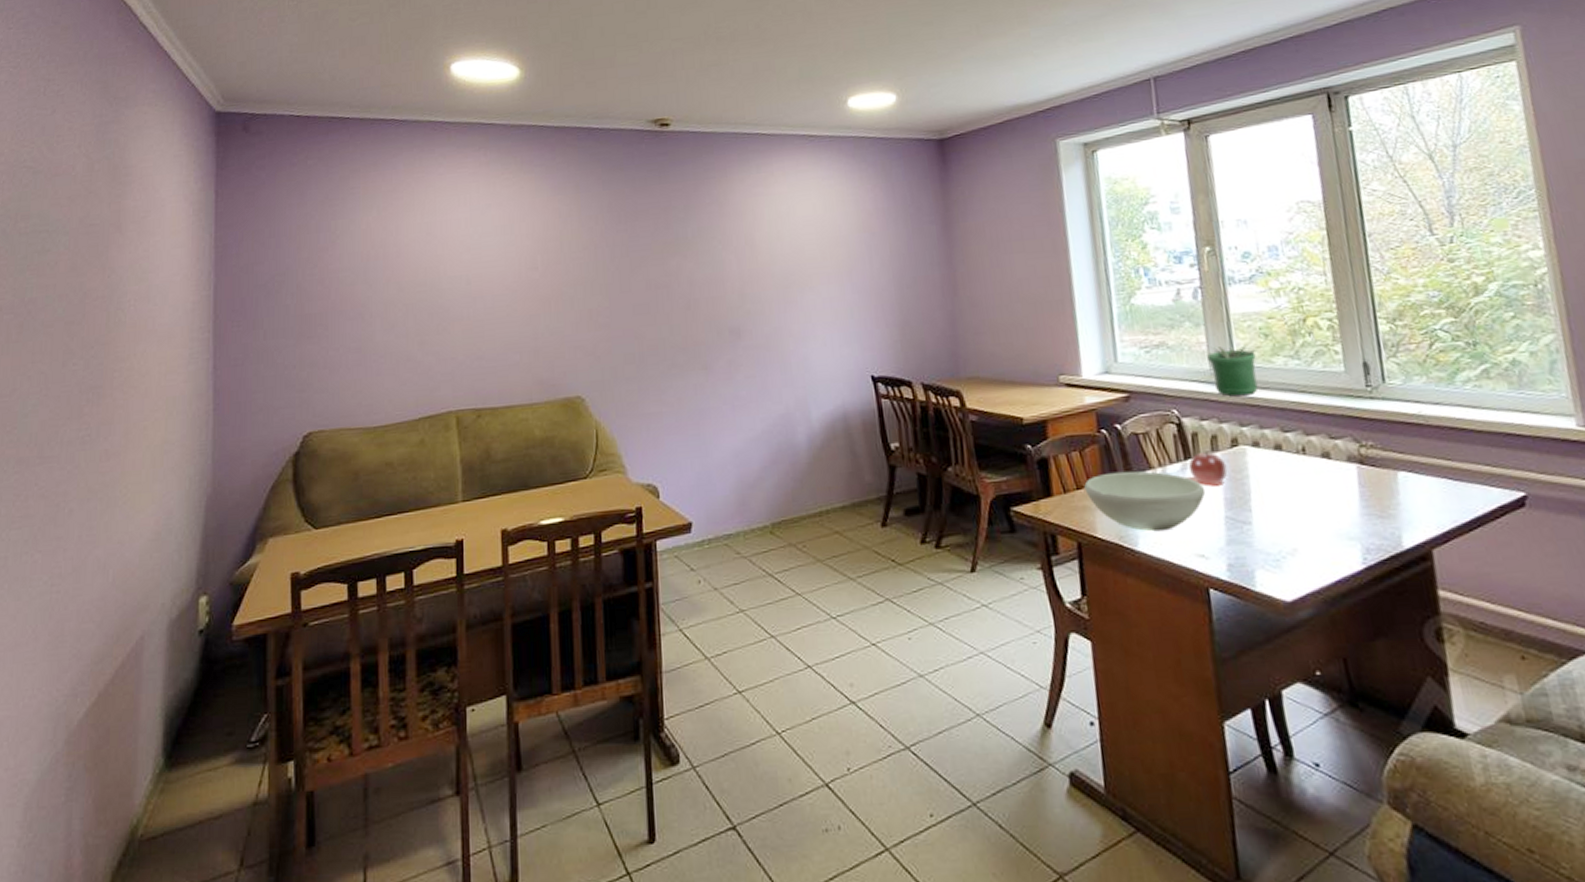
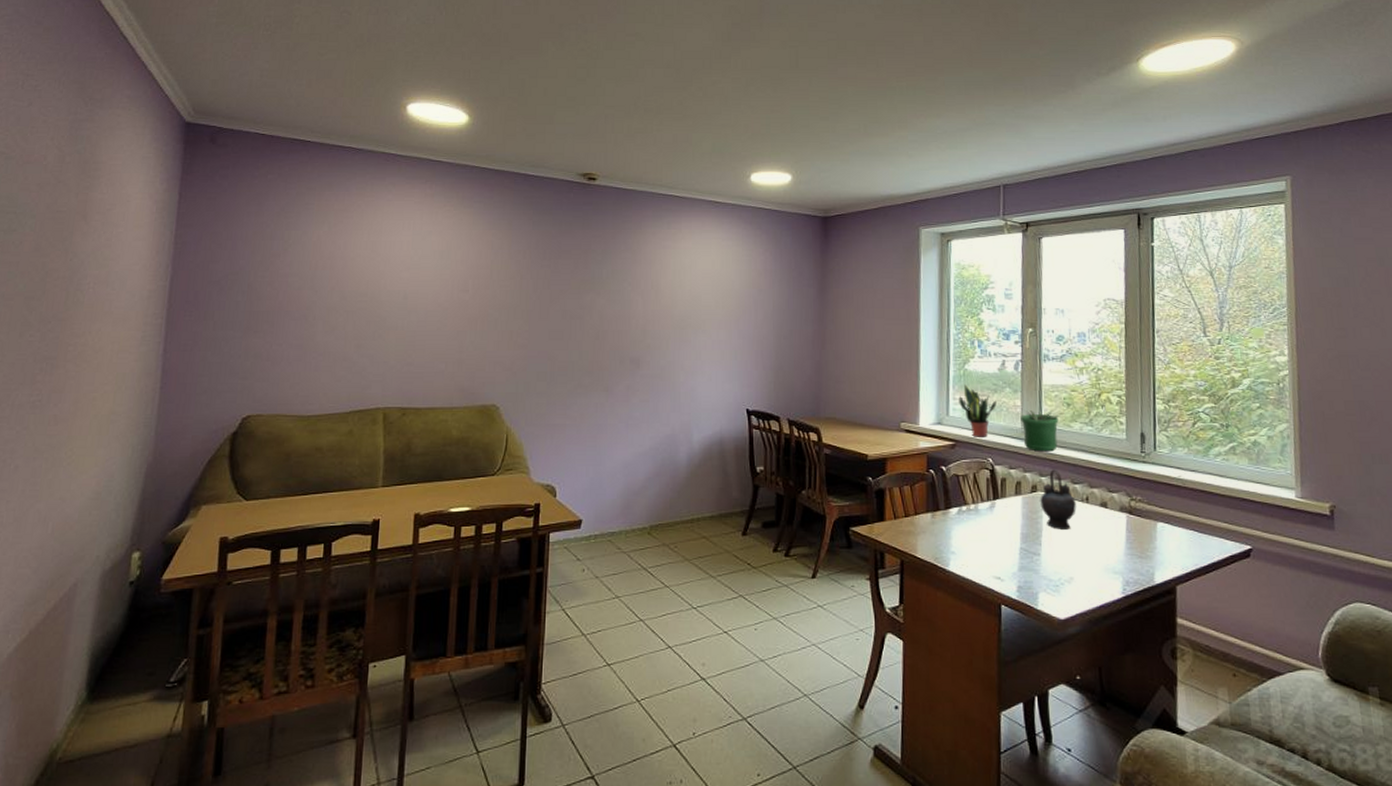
bowl: present [1084,471,1206,532] -> none [911,505,1007,556]
potted plant: none [1127,322,1176,385] -> present [958,384,997,437]
fruit: present [1188,451,1228,485] -> none [995,494,1026,521]
teapot: none [1243,416,1292,490] -> present [1040,469,1076,529]

